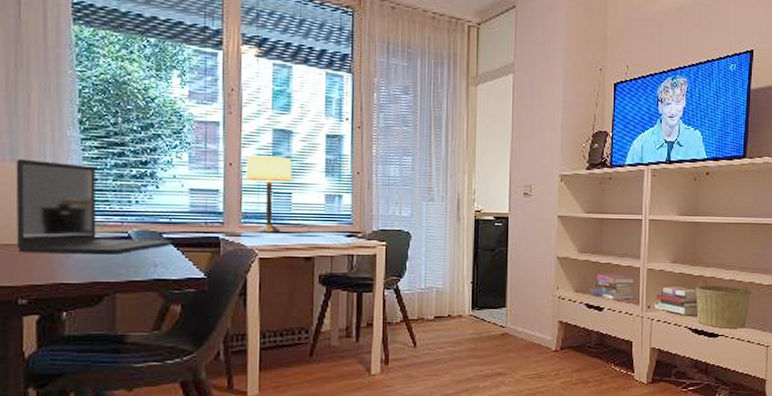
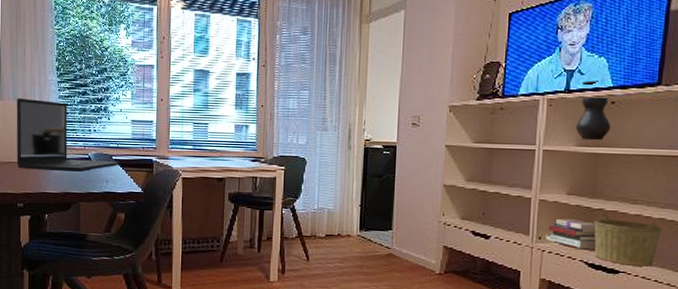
table lamp: present [245,155,292,233] -> none [173,92,209,157]
books: present [589,273,634,300] -> none [476,202,524,230]
vase: none [677,152,707,210] -> present [576,81,611,141]

